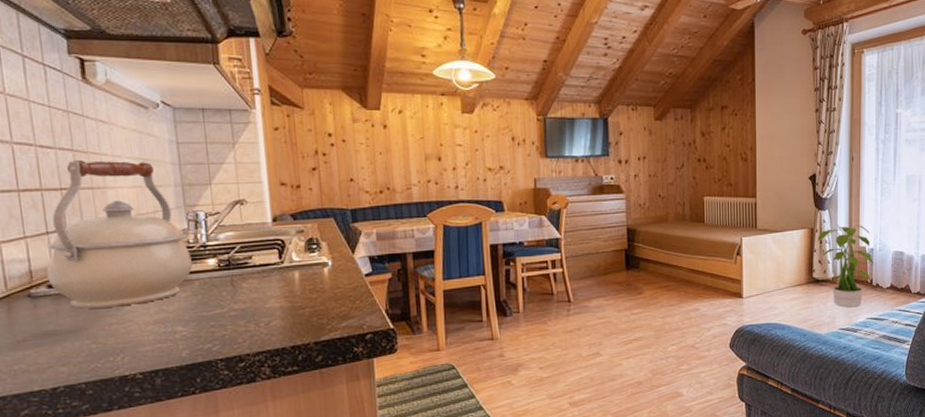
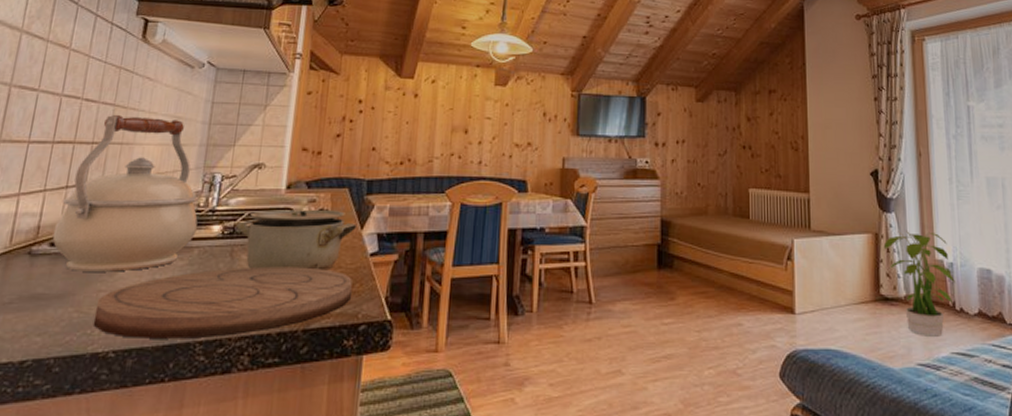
cutting board: none [111,289,354,361] -> present [93,266,352,339]
saucepan: none [231,238,349,295] -> present [236,209,358,271]

